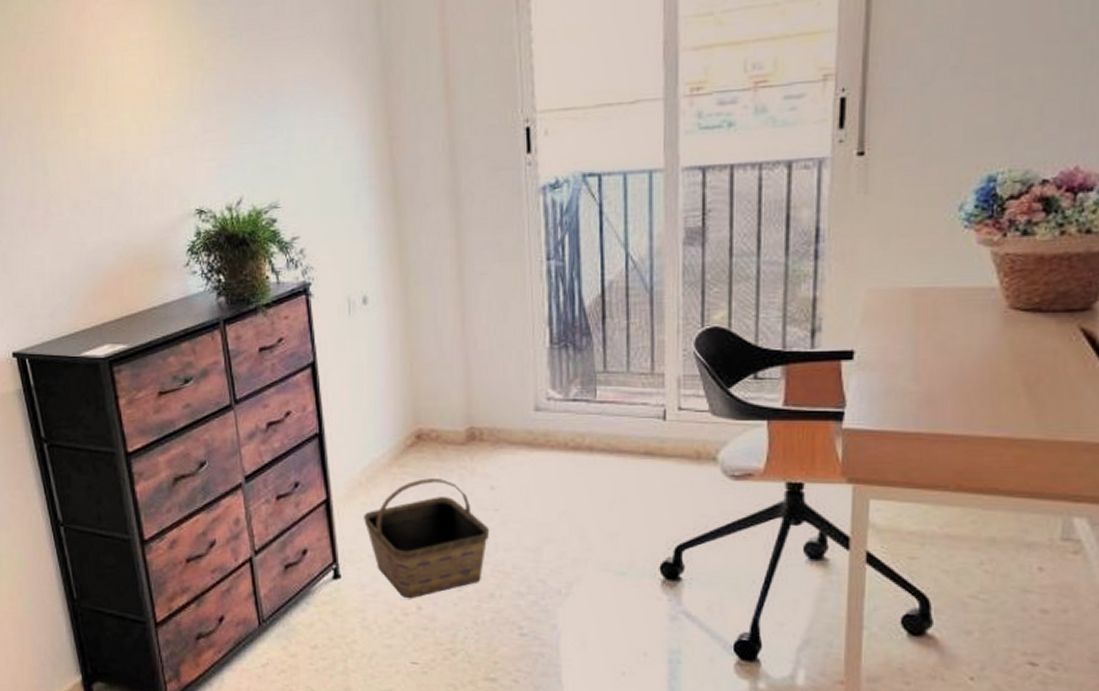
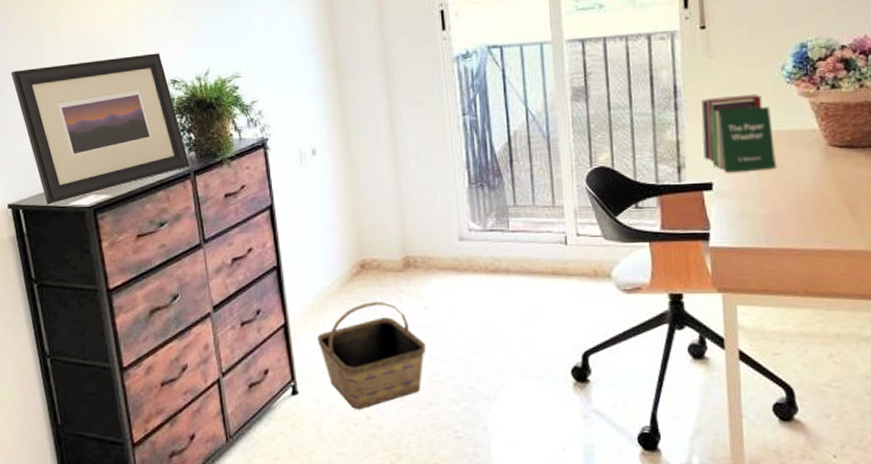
picture frame: none [11,176,220,354] -> present [11,53,190,205]
books: none [846,240,939,339] -> present [701,94,776,173]

